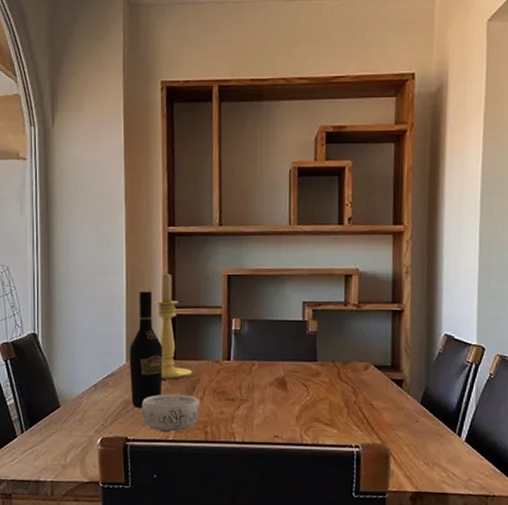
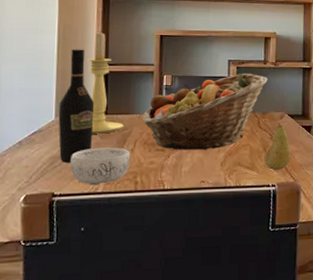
fruit basket: none [211,316,350,402] -> present [143,73,268,150]
fruit: none [345,375,378,430] -> present [264,123,291,171]

